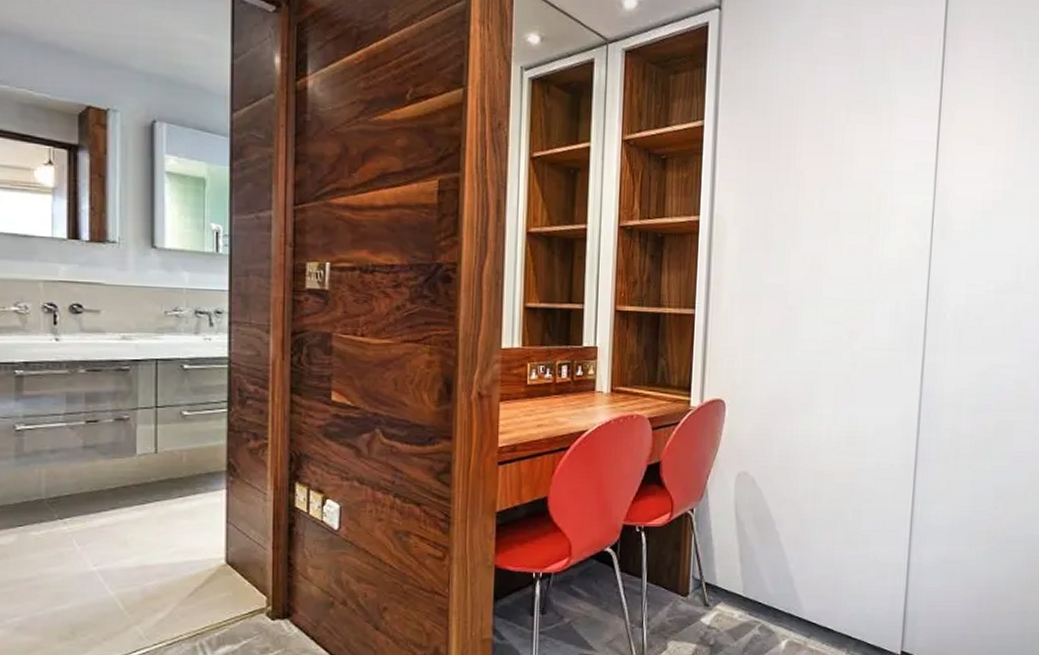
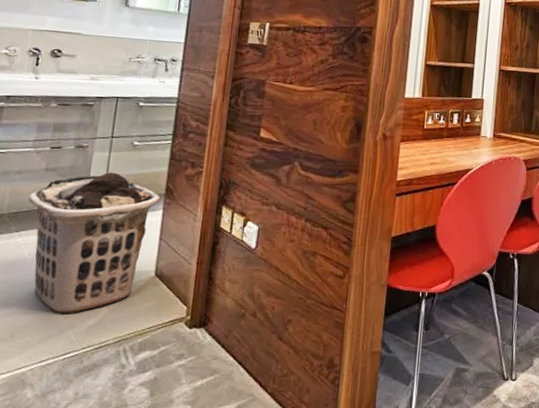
clothes hamper: none [68,448,222,608] -> present [28,172,161,314]

